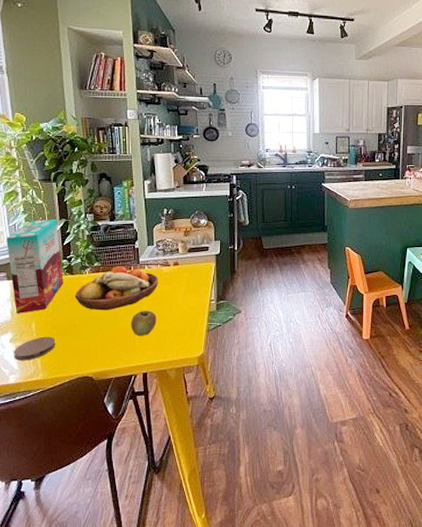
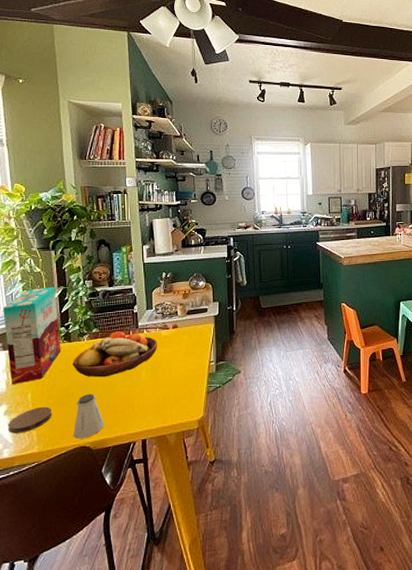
saltshaker: none [76,326,106,369] -> present [73,394,104,439]
apple: present [130,310,157,337] -> none [129,375,156,402]

